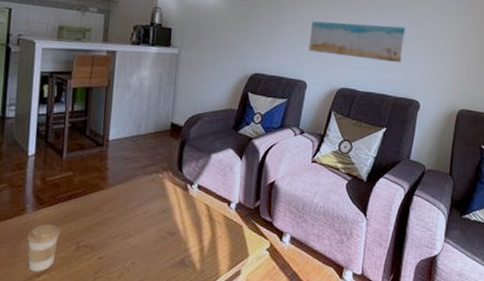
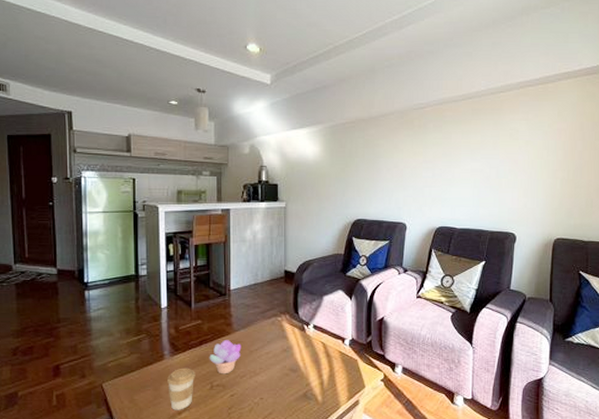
succulent plant: none [77,195,116,234] -> present [209,340,242,374]
wall art: present [308,21,406,63] -> none [405,164,497,199]

